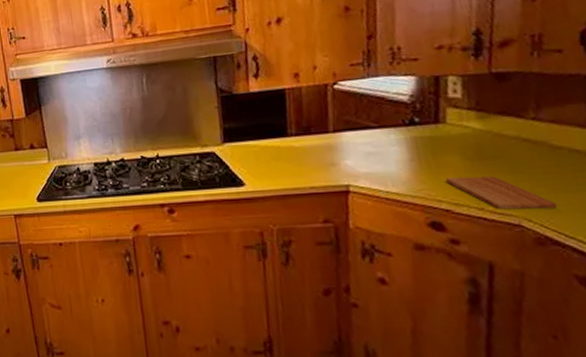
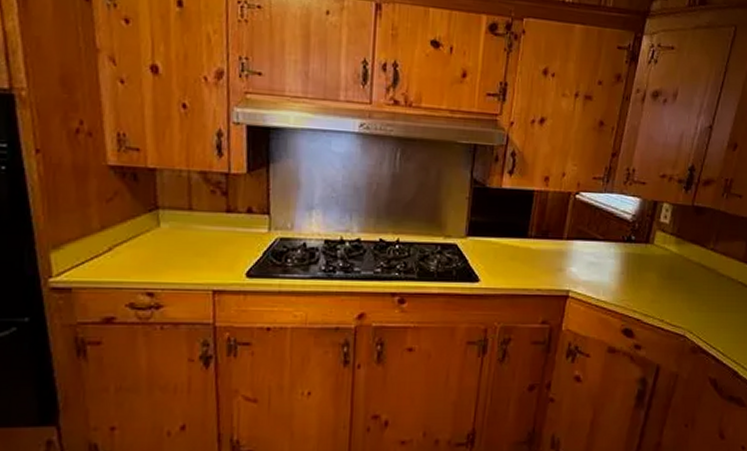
cutting board: present [446,176,558,210] -> none [643,292,711,324]

